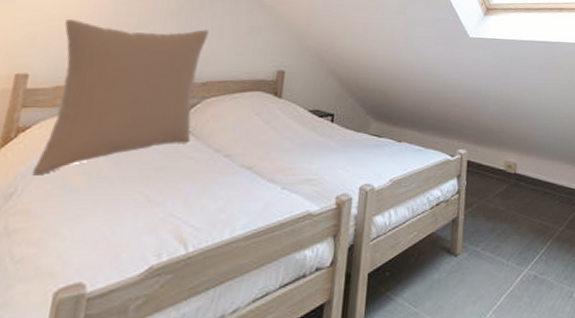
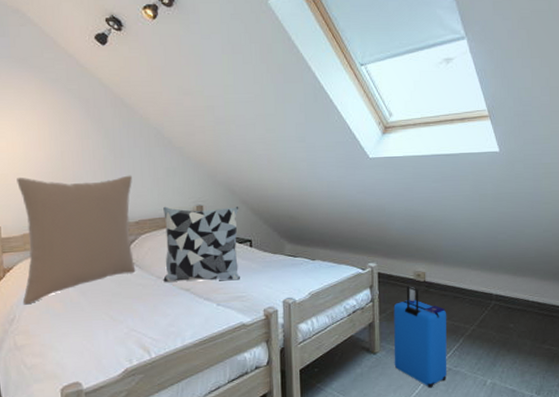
pillow: none [222,68,326,160] -> present [163,206,240,282]
suitcase: none [476,178,536,300] -> present [393,286,447,388]

